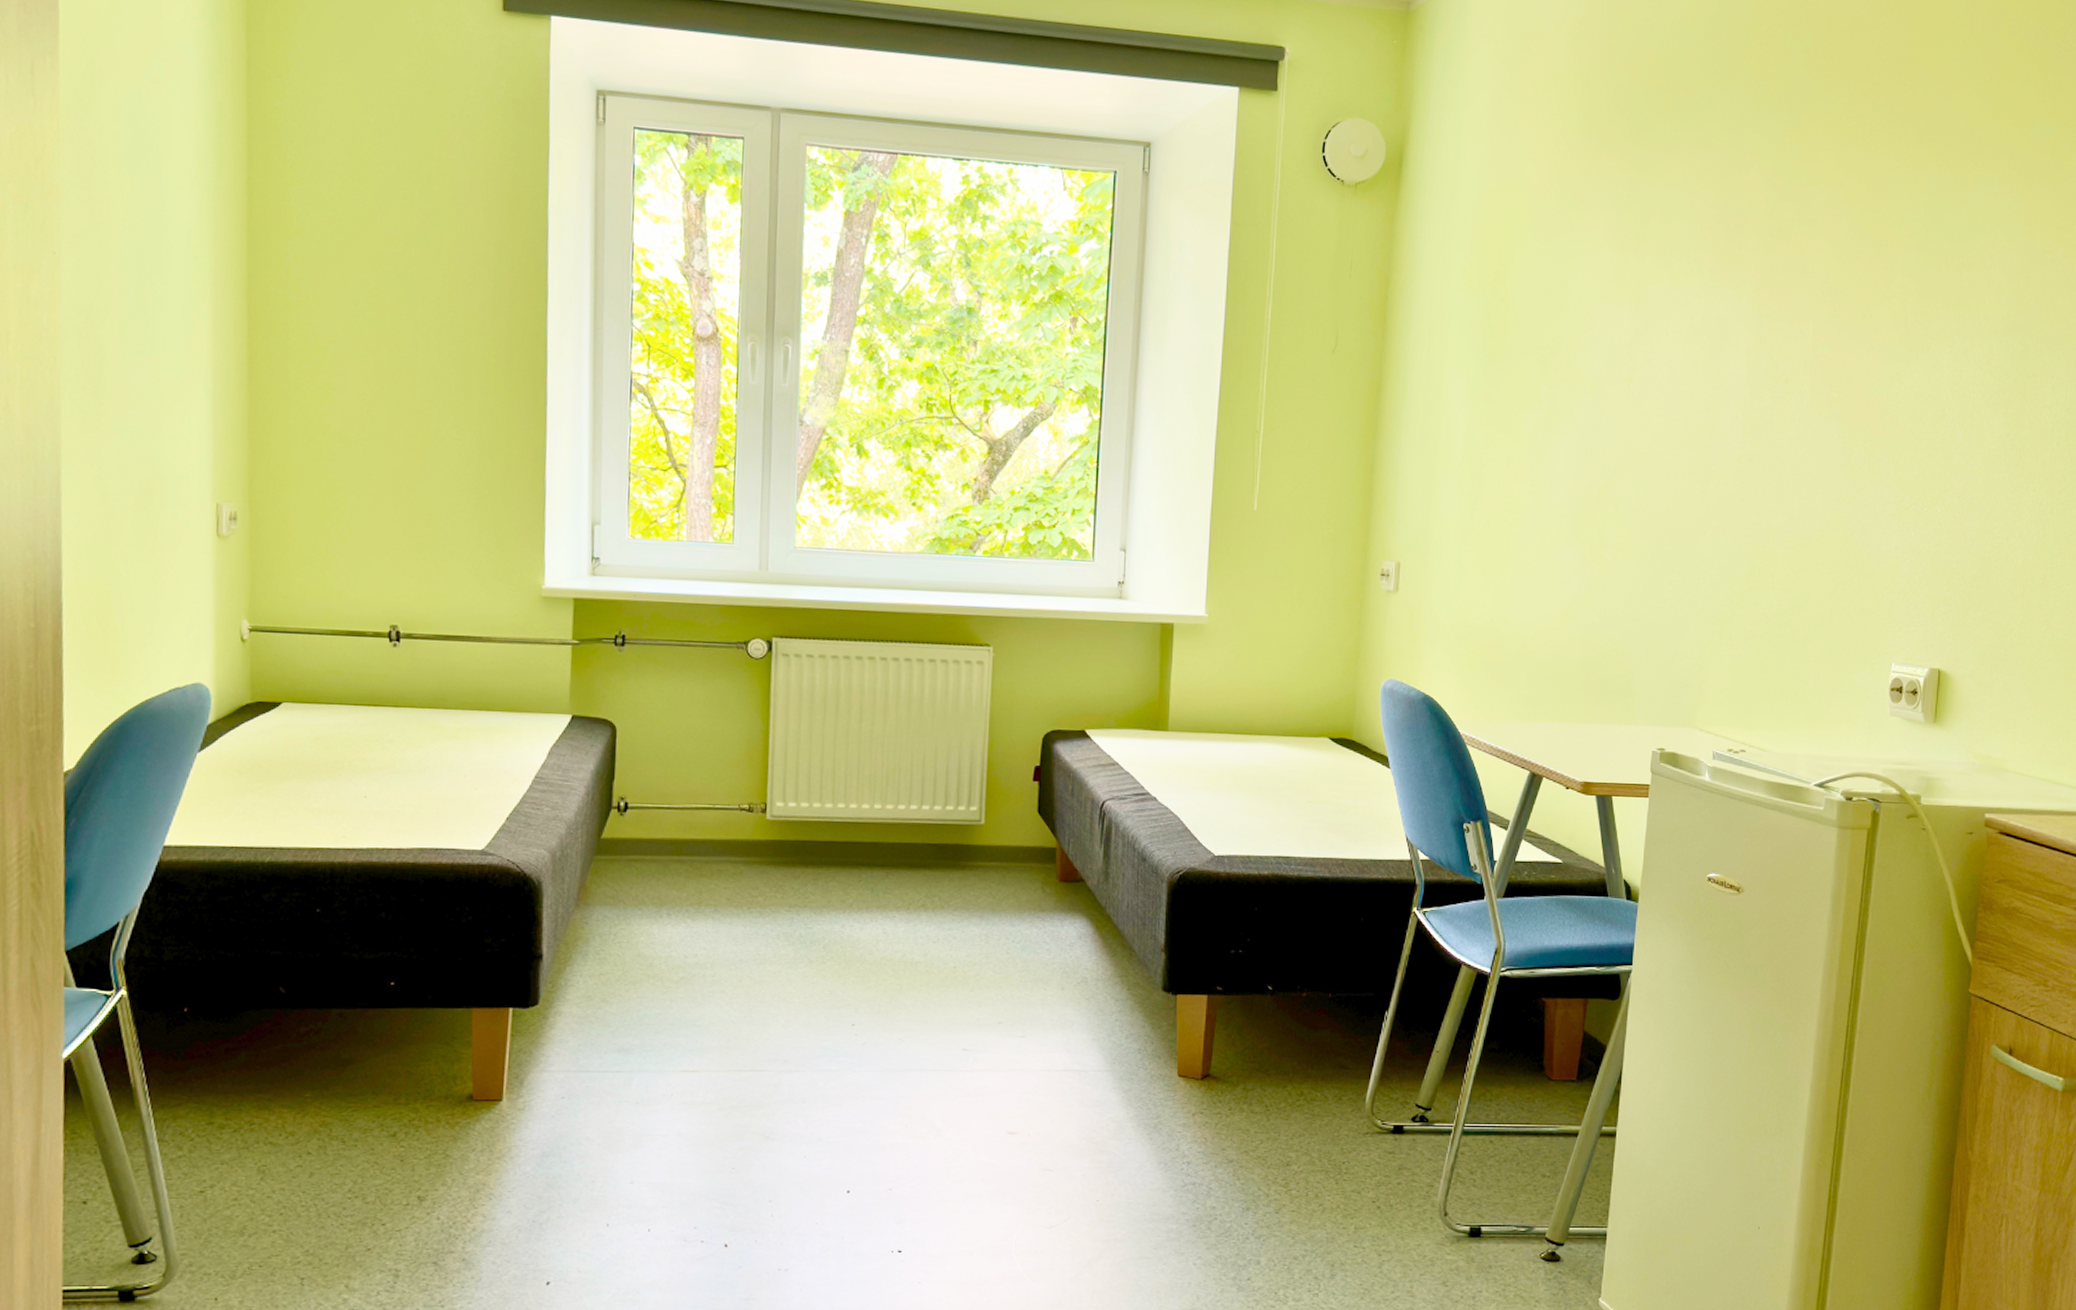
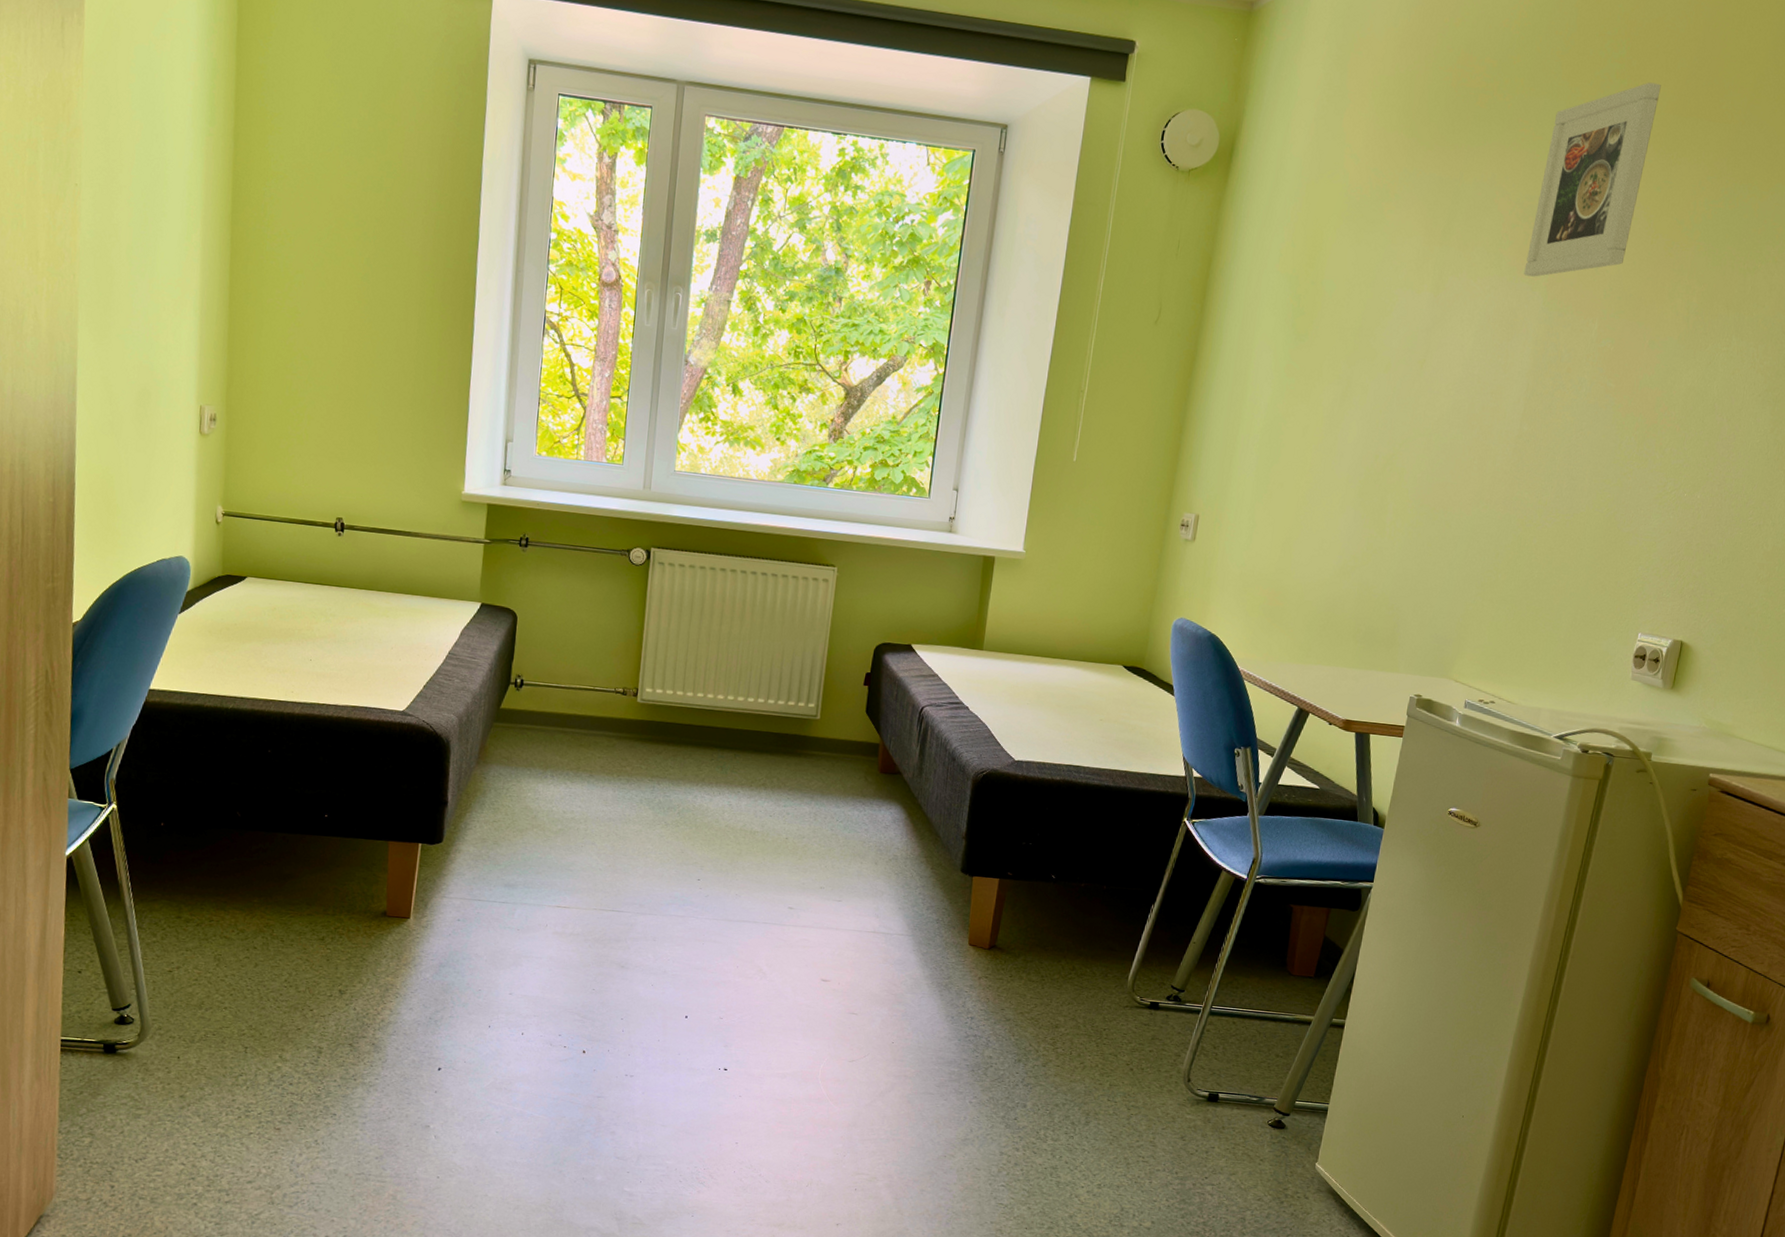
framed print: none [1728,71,1851,283] -> present [1524,82,1661,277]

